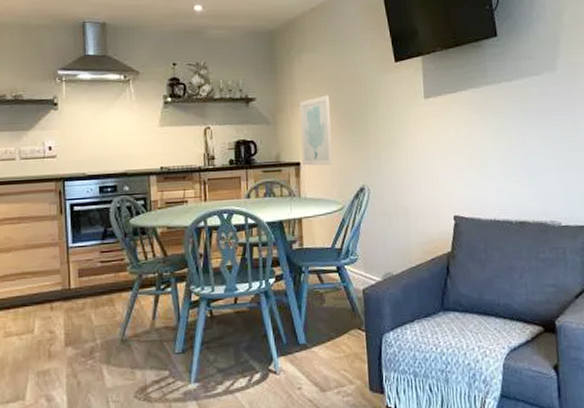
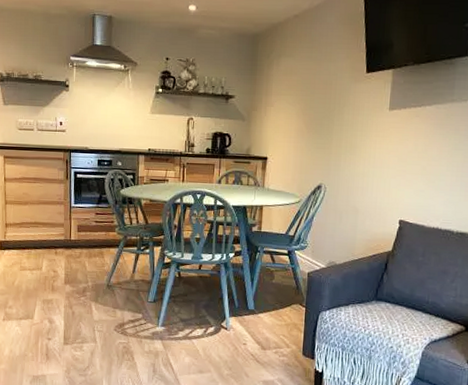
wall art: present [299,95,333,166] -> none [269,98,301,163]

